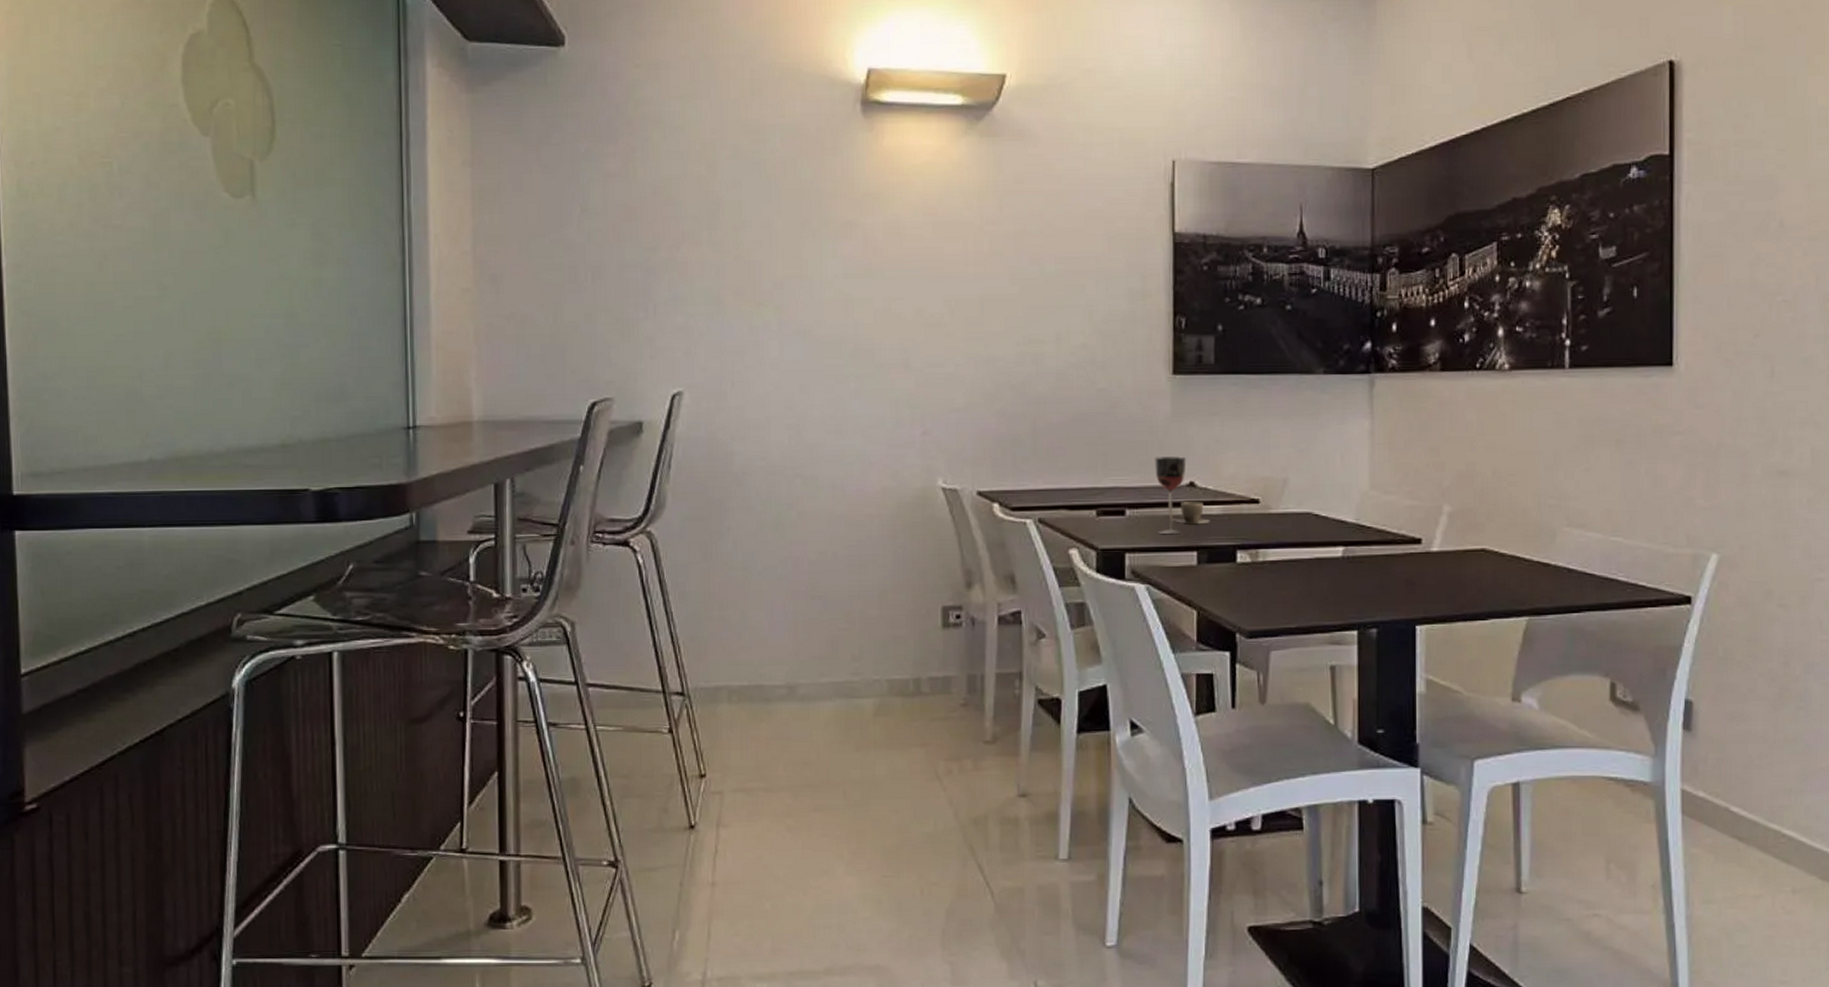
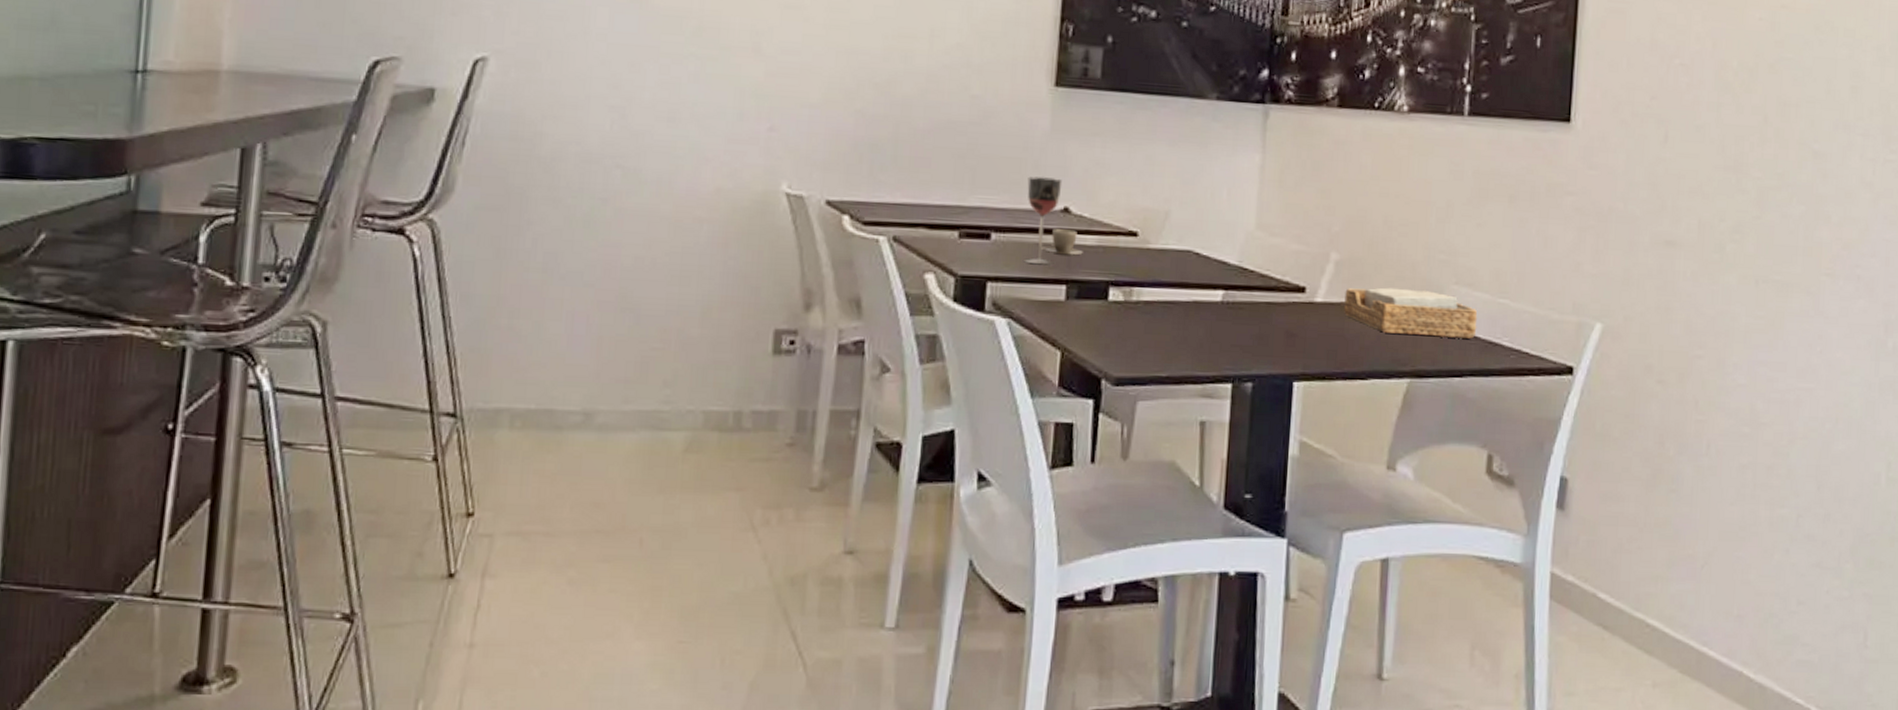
napkin holder: none [1460,534,1592,577] -> present [1344,287,1478,339]

